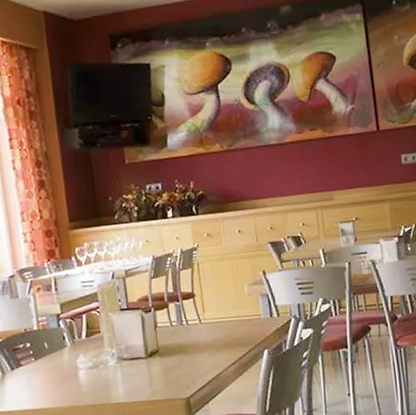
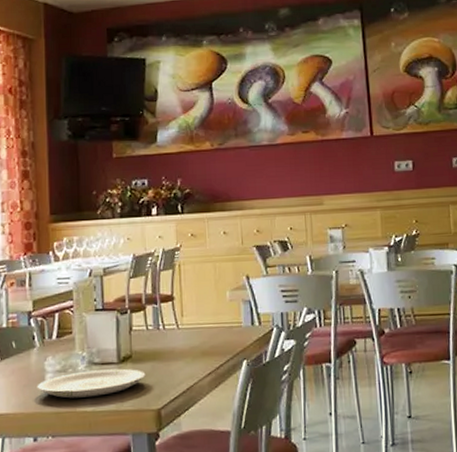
plate: none [71,362,173,392] -> present [37,368,146,398]

